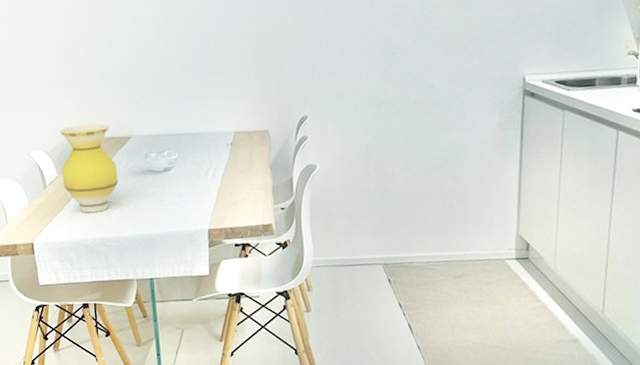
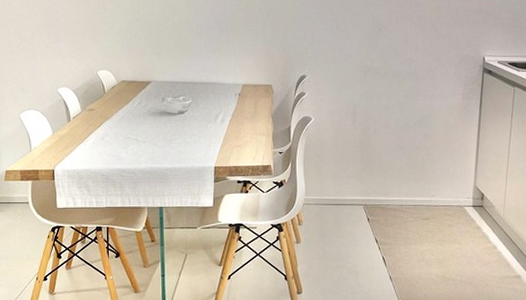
vase: present [59,124,119,213] -> none [86,68,137,146]

